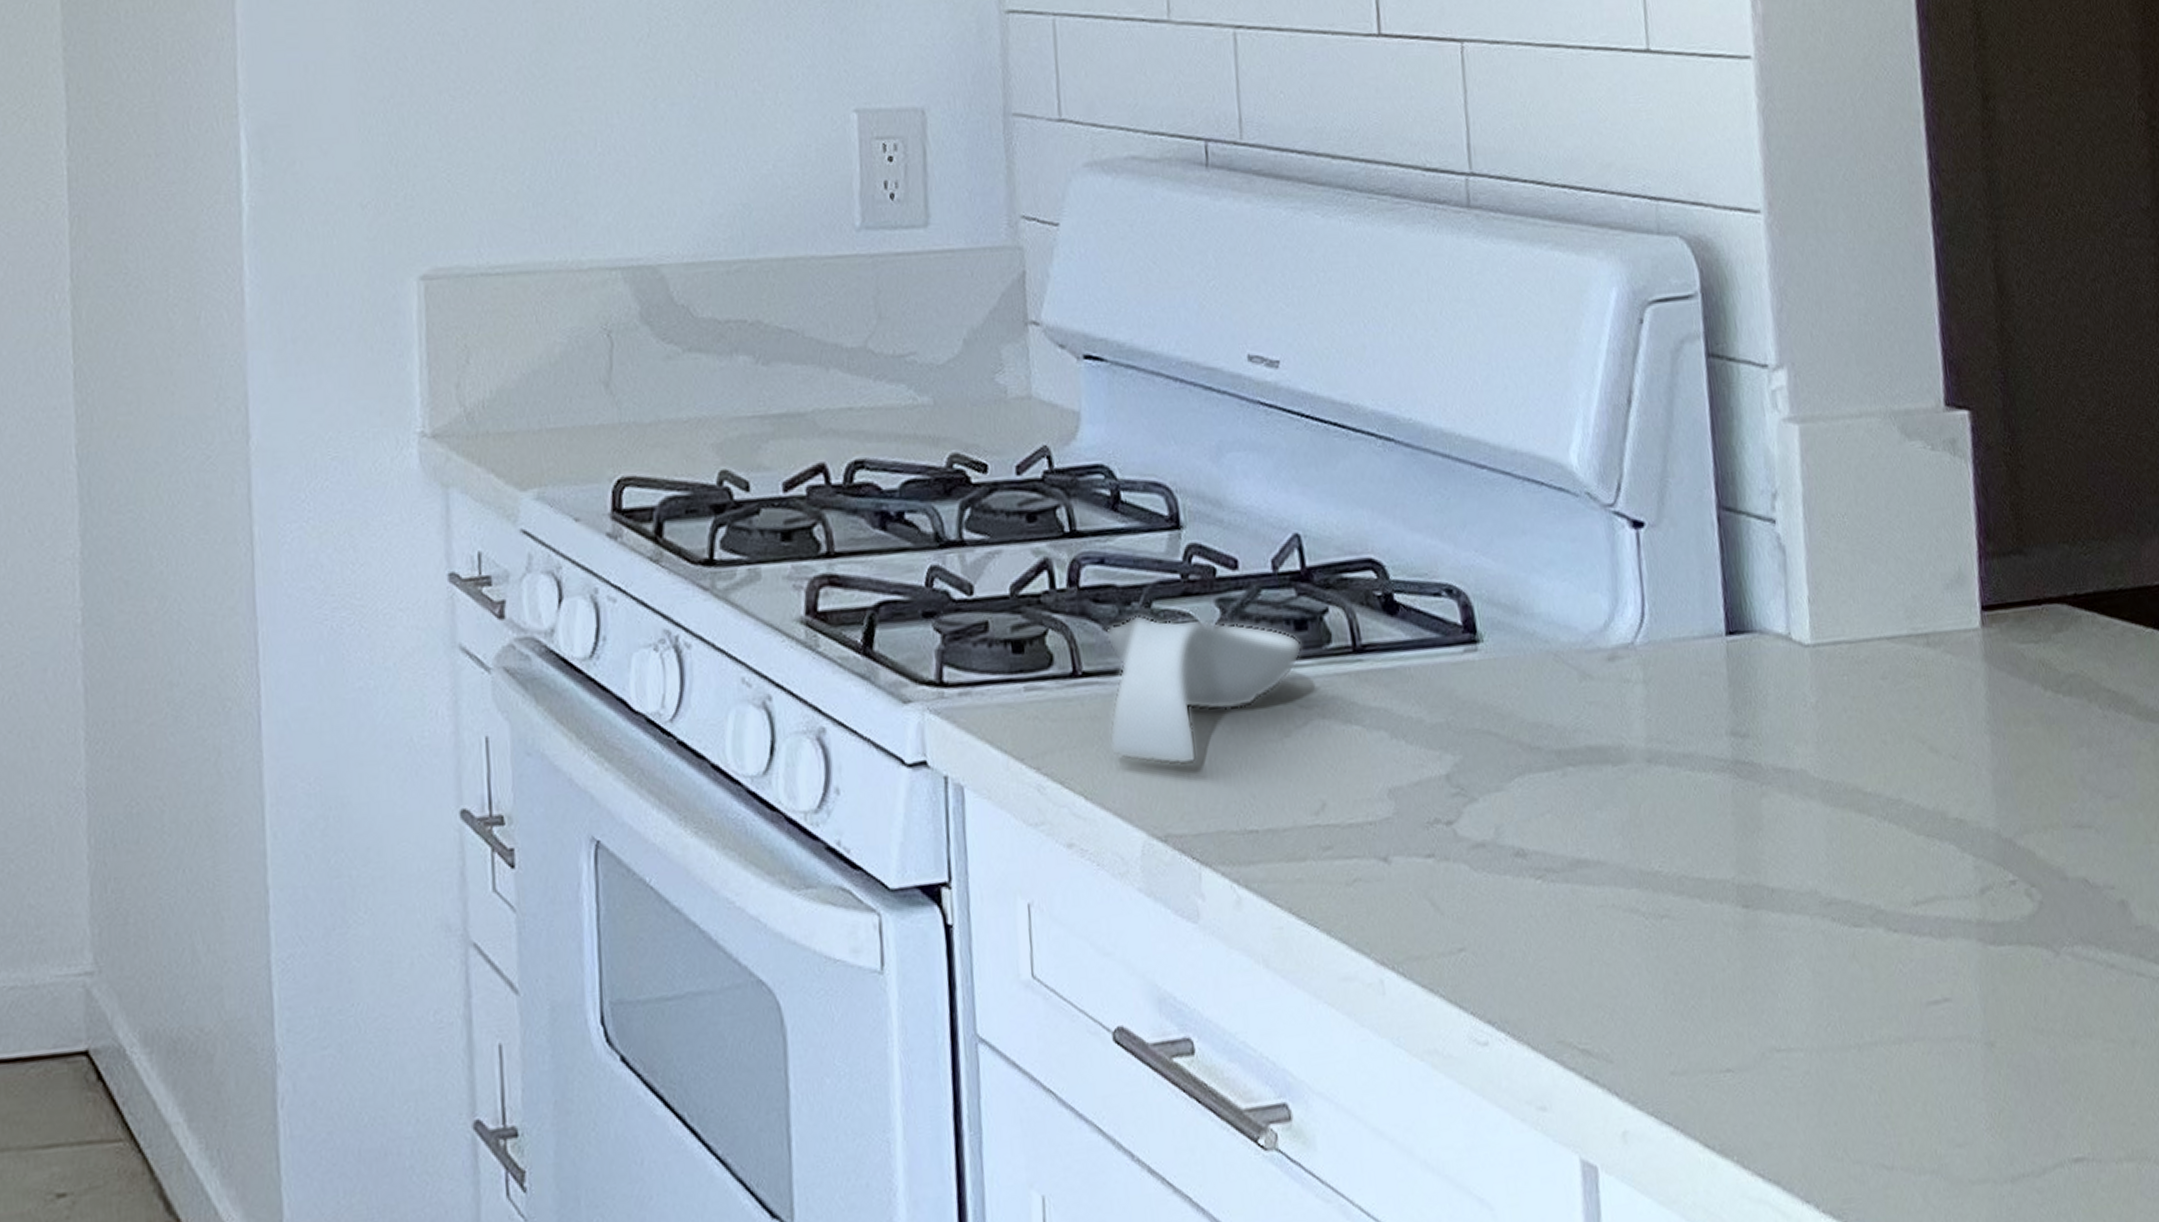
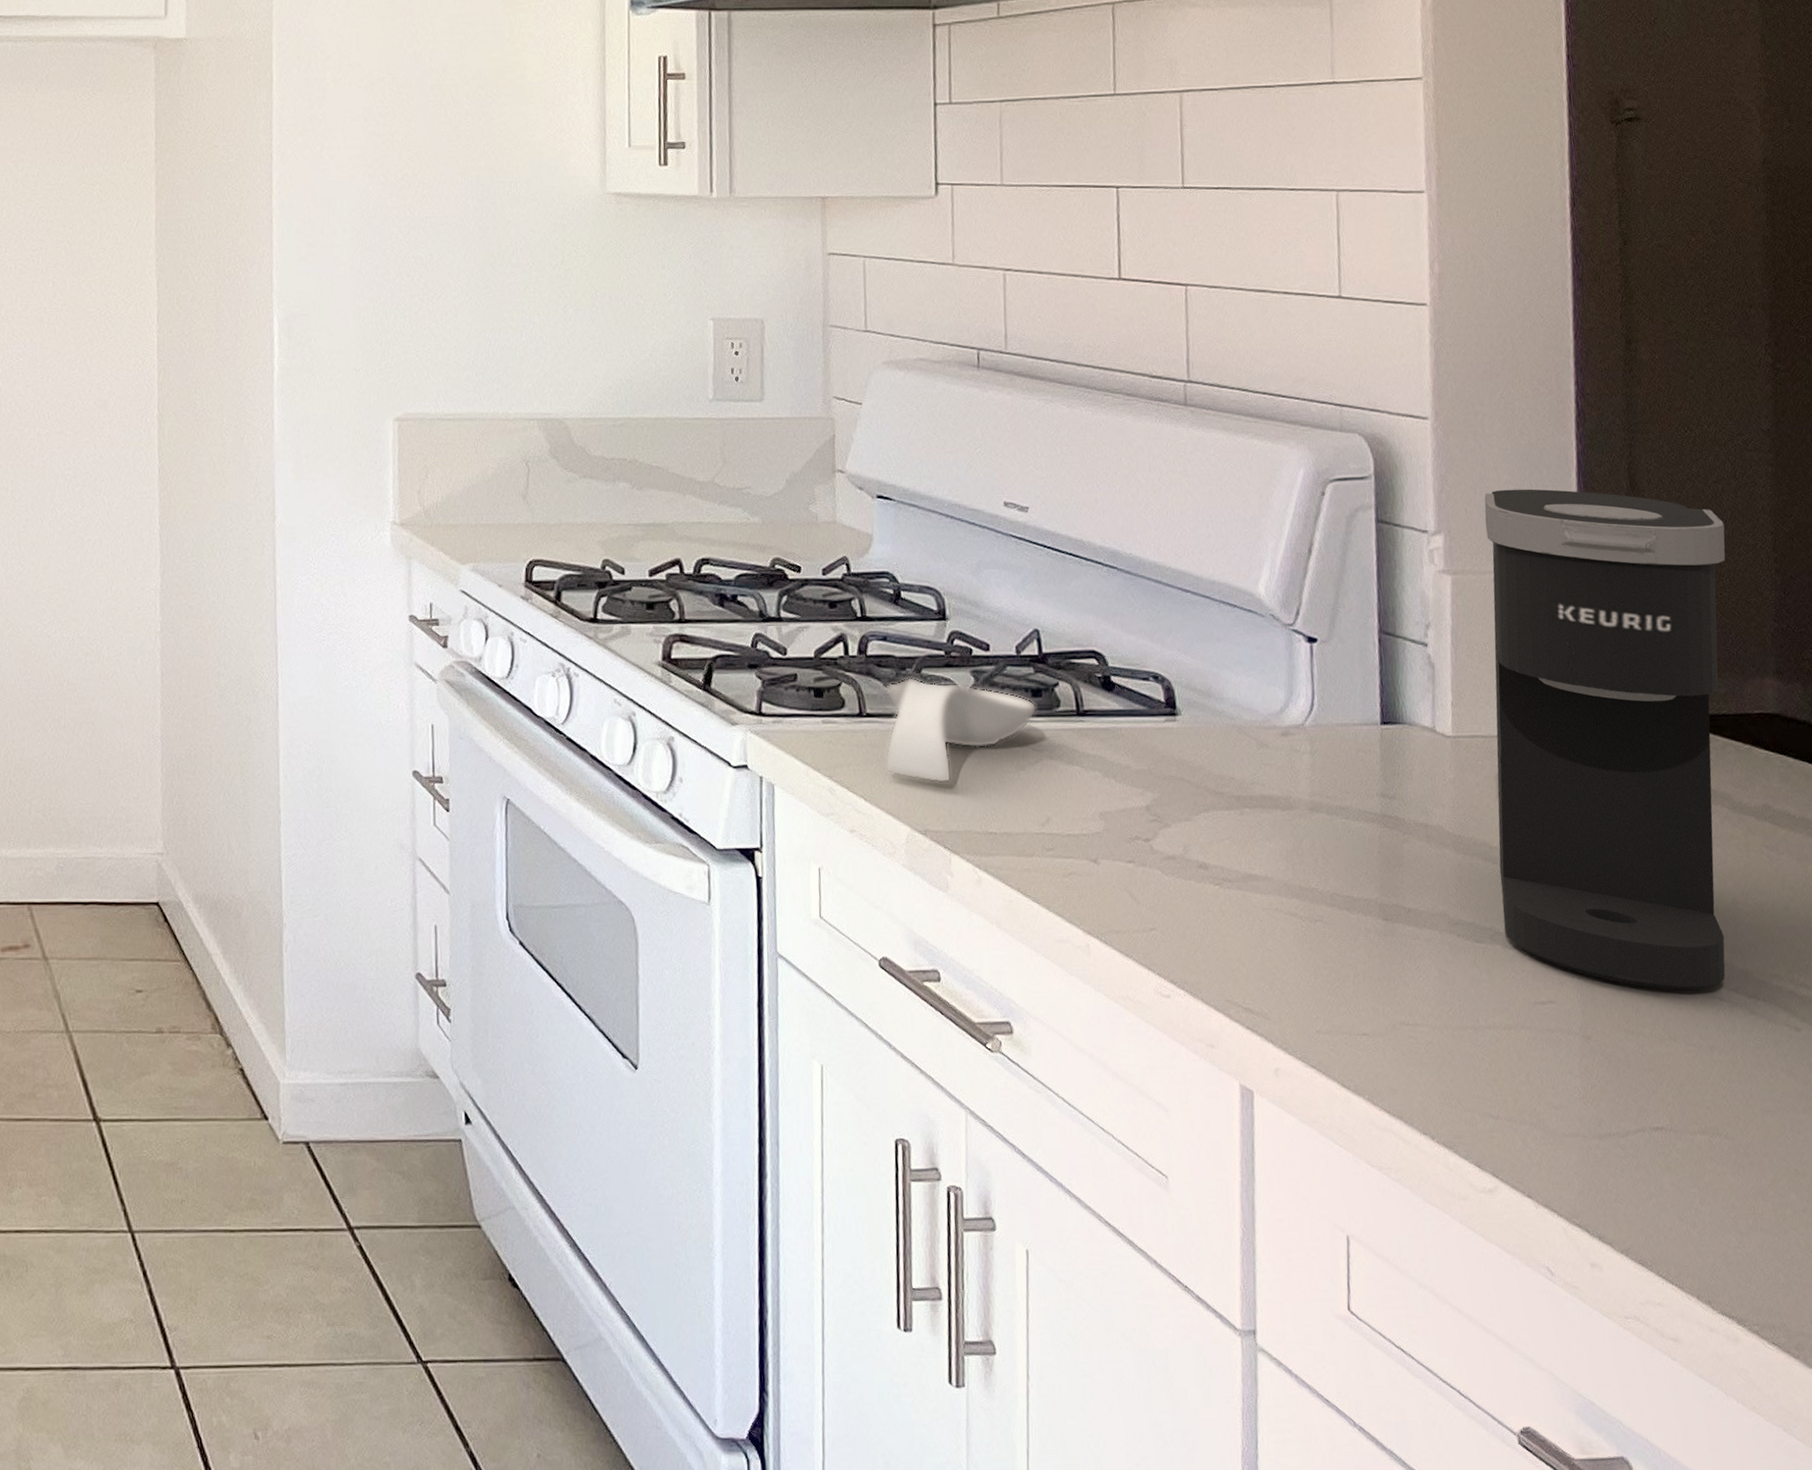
coffee maker: none [1831,300,2143,968] -> present [1484,489,1726,990]

